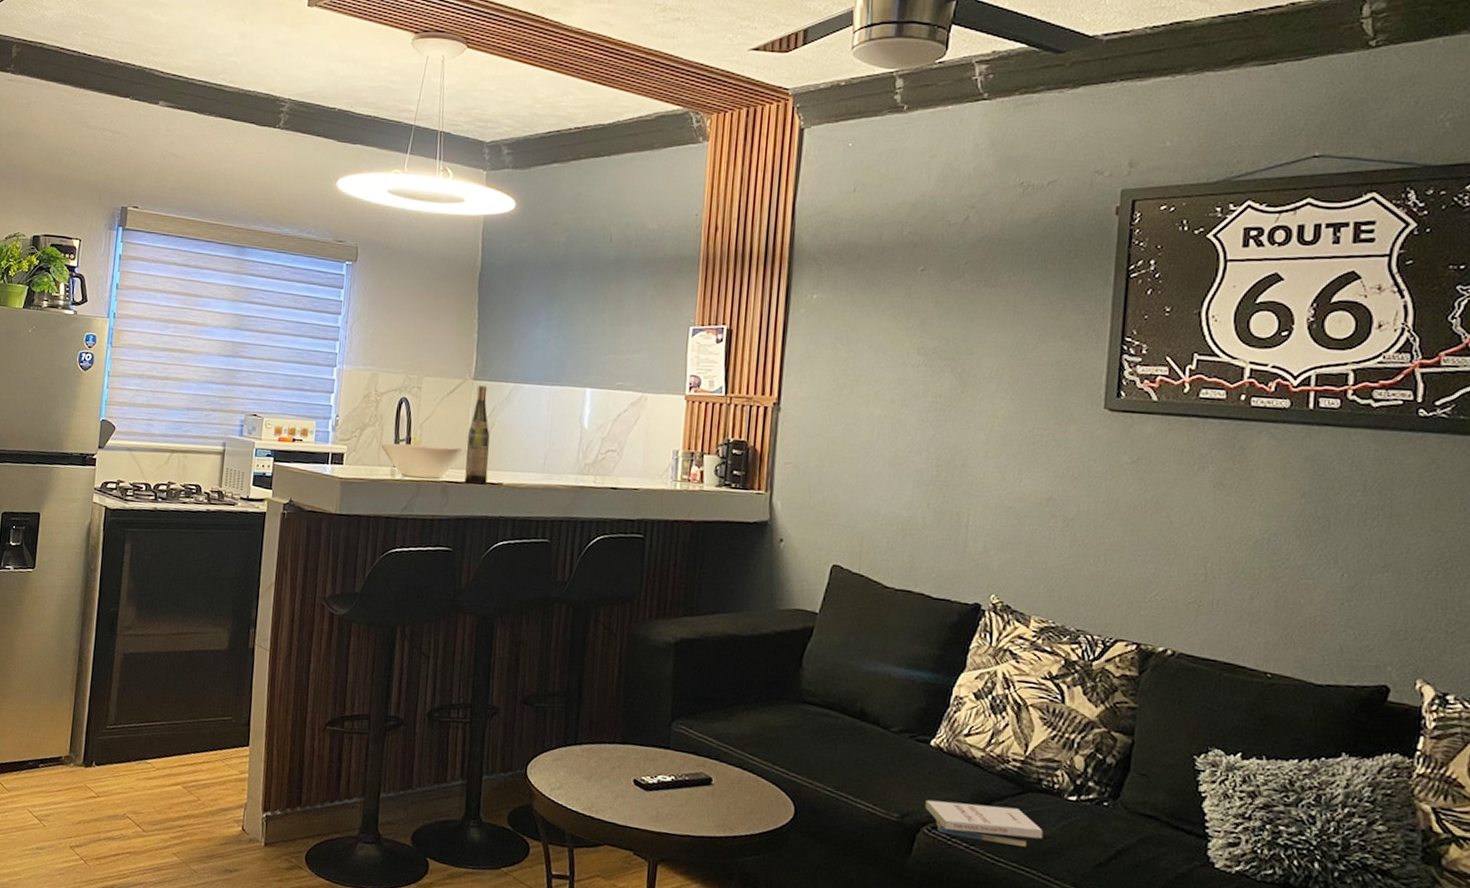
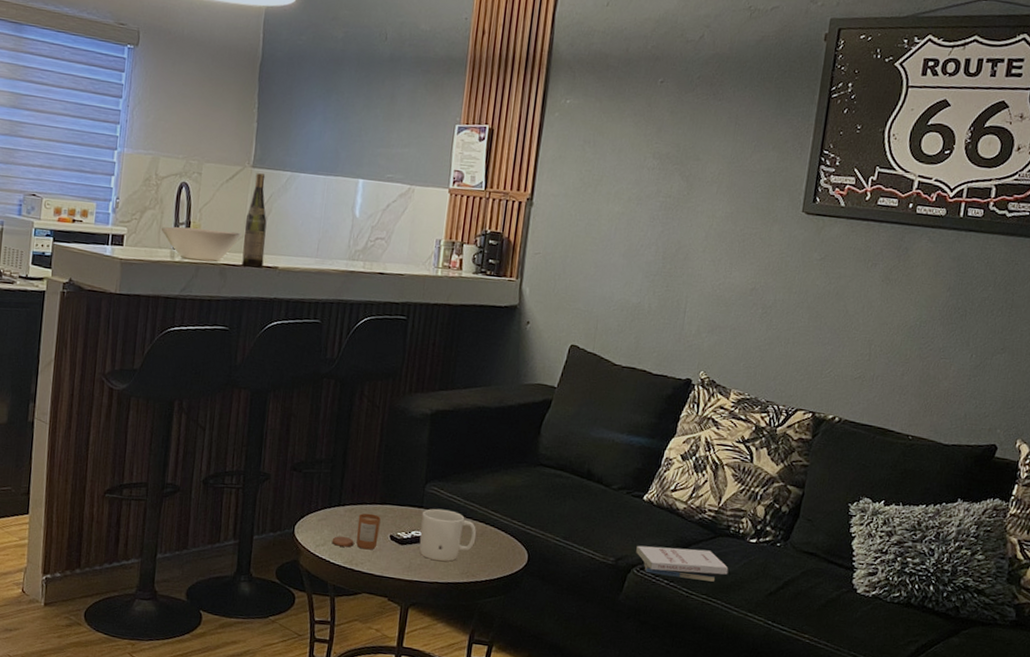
candle: none [568,753,622,796] -> present [331,513,381,550]
mug: none [666,750,733,812] -> present [419,508,477,562]

